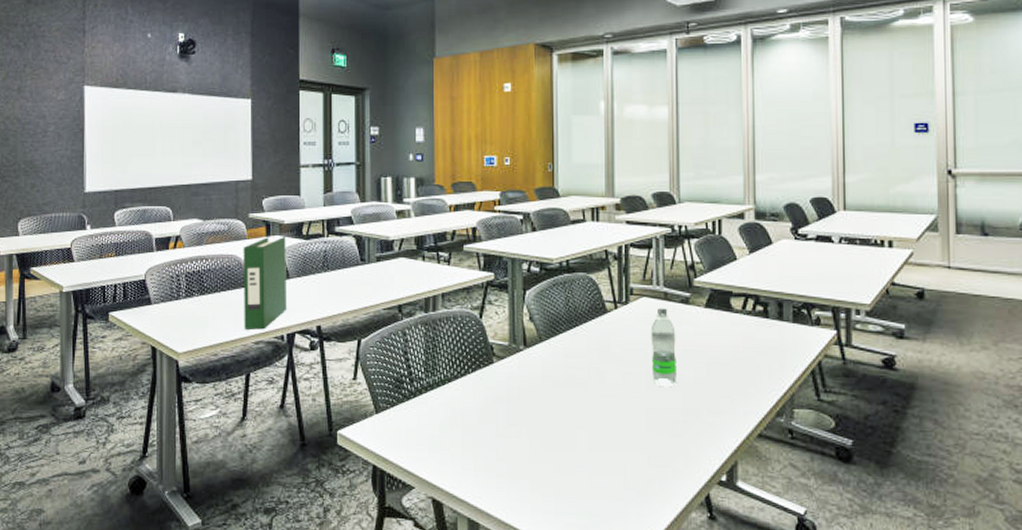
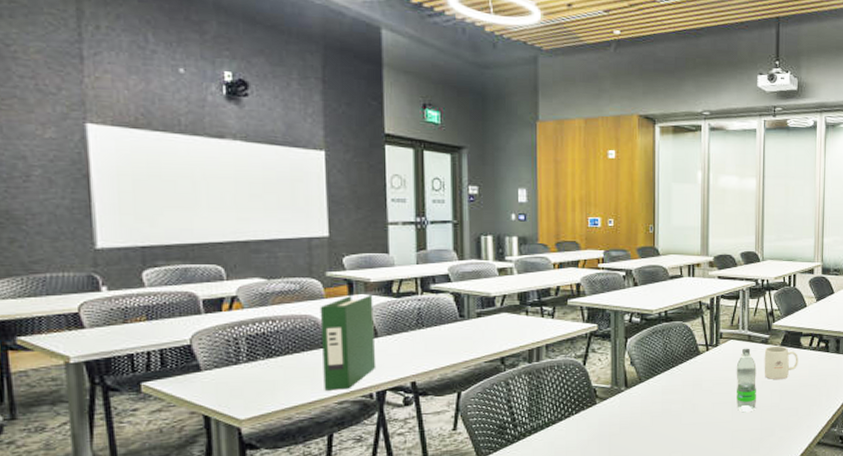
mug: none [685,307,729,350] -> present [764,346,798,380]

